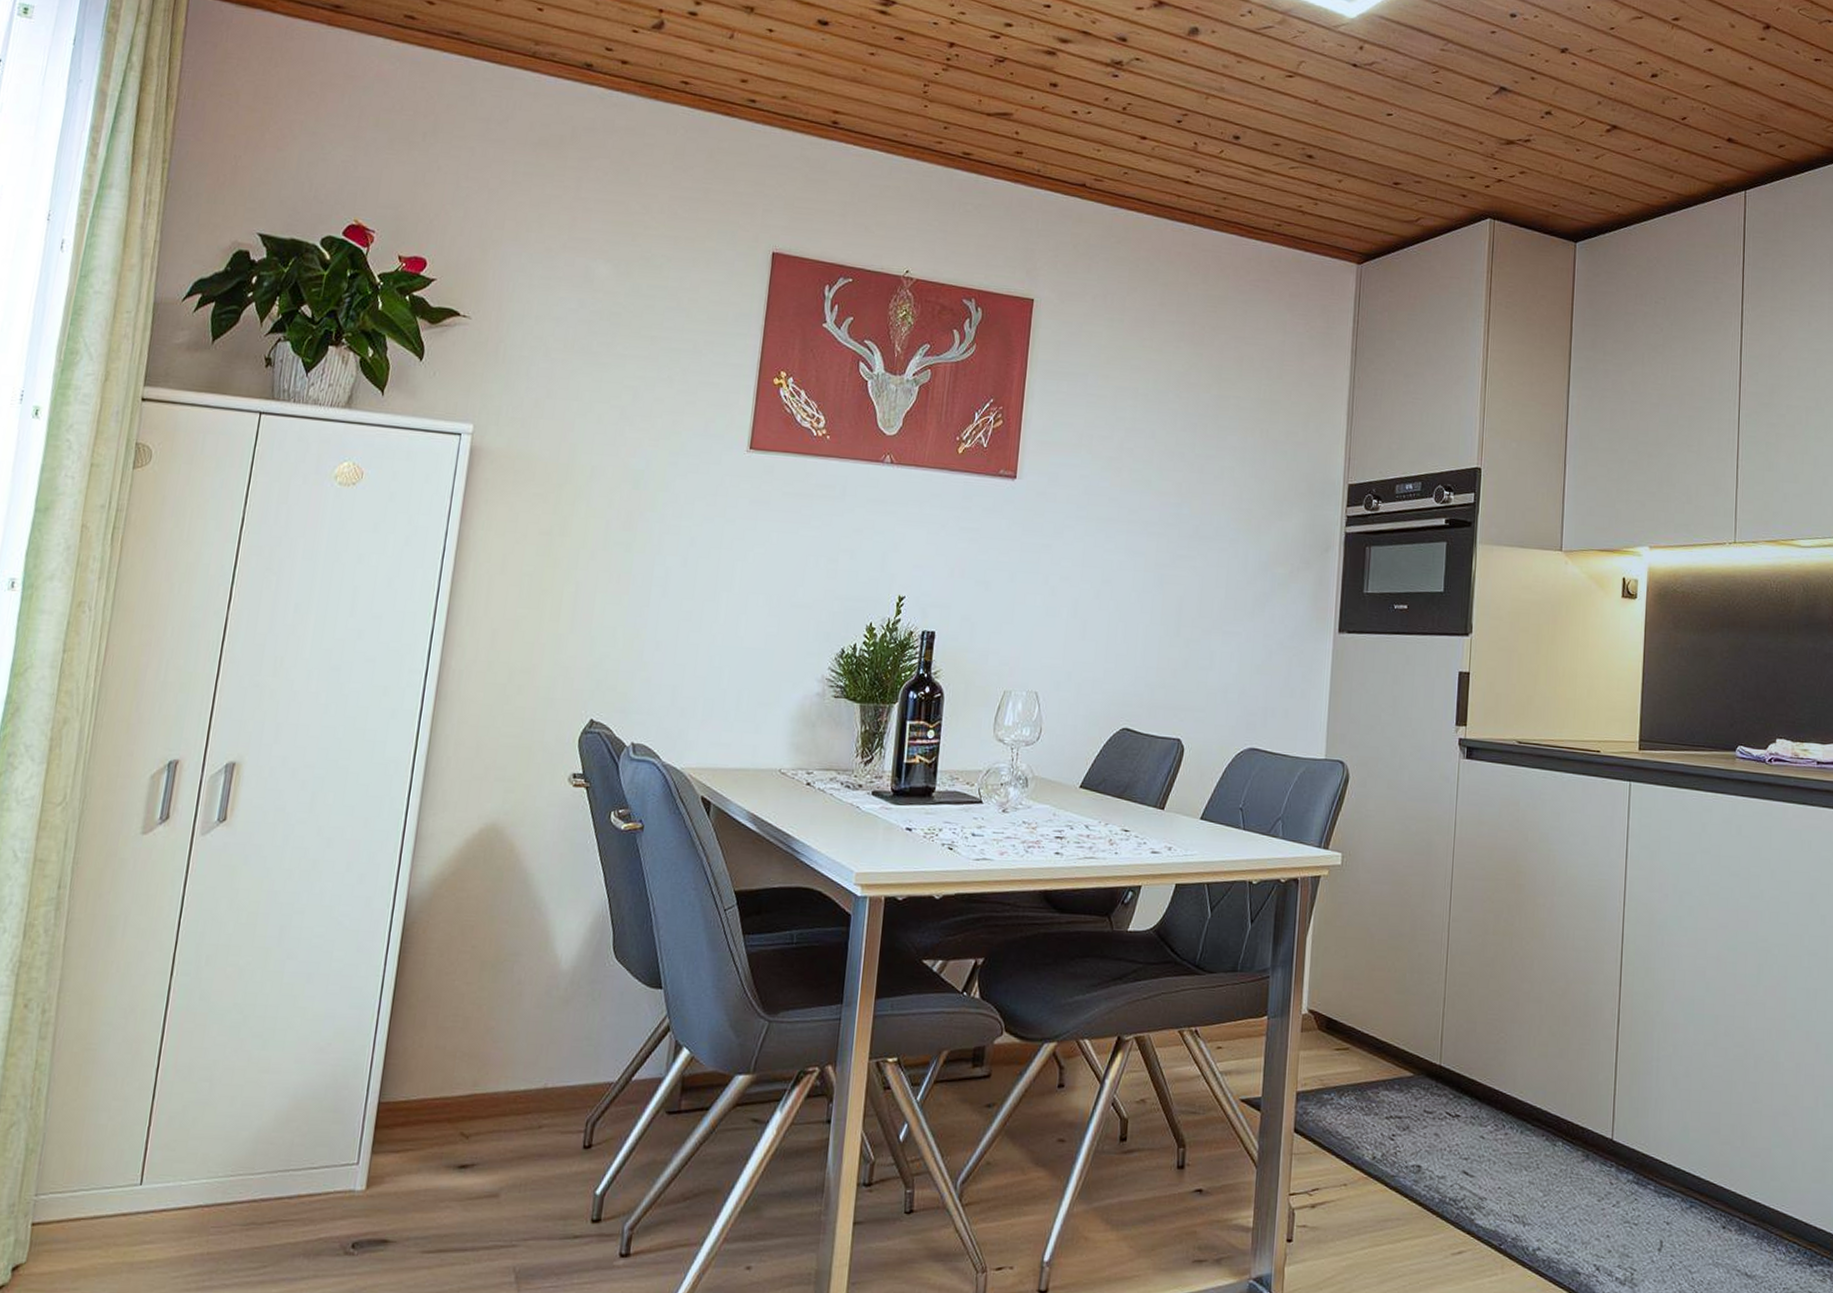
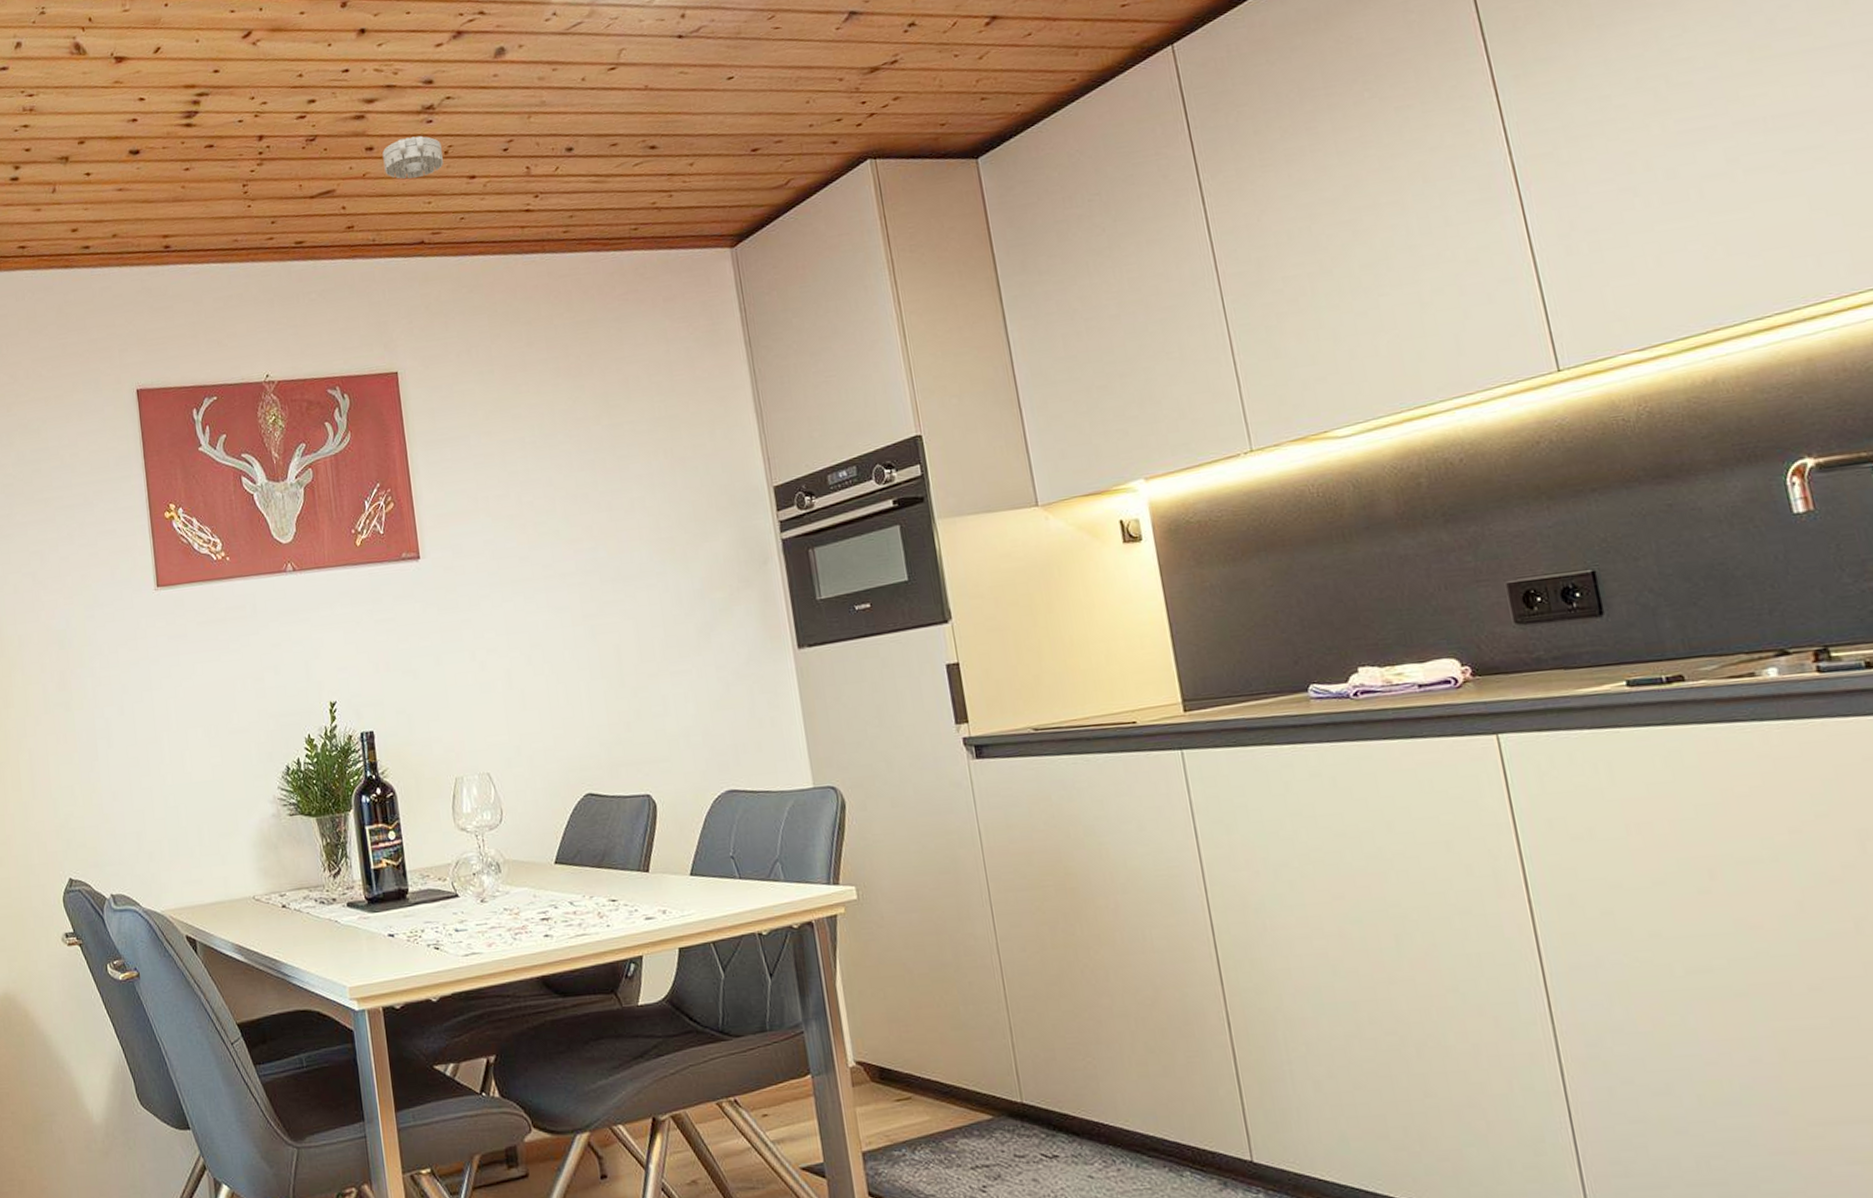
smoke detector: none [1063,84,1121,125] -> present [382,135,444,180]

